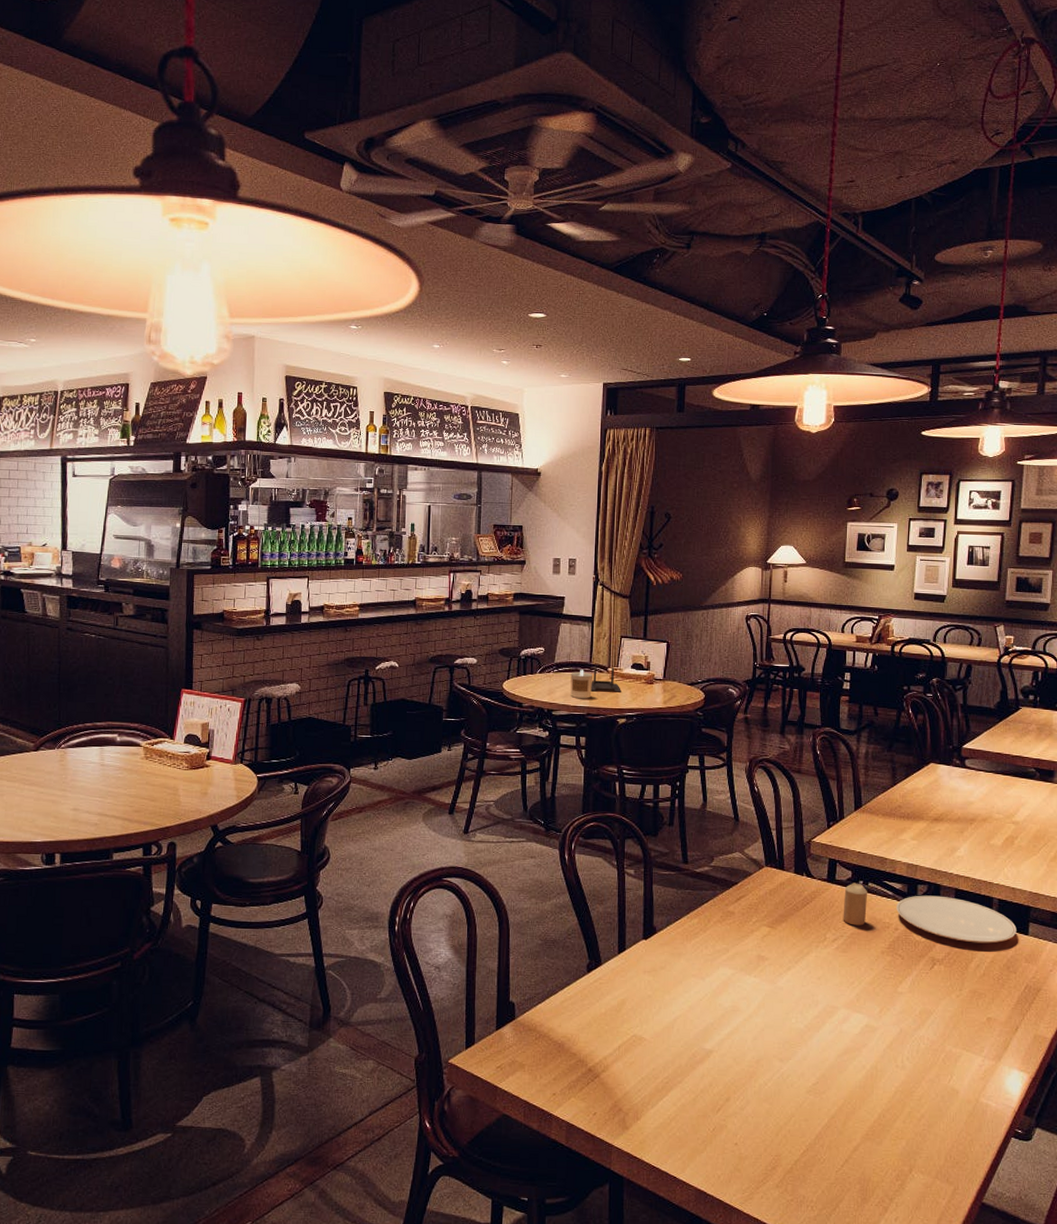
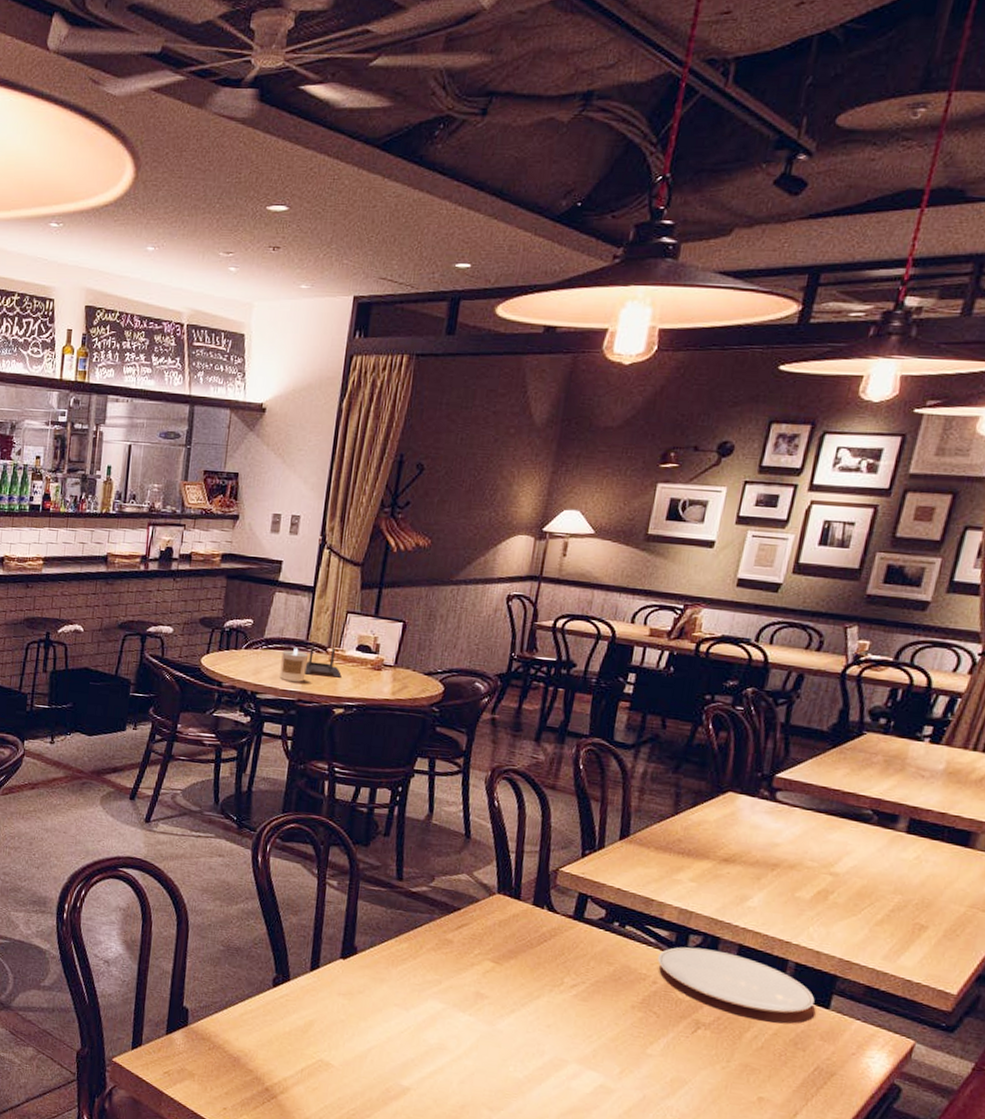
candle: present [843,882,868,926] -> none [587,923,624,974]

